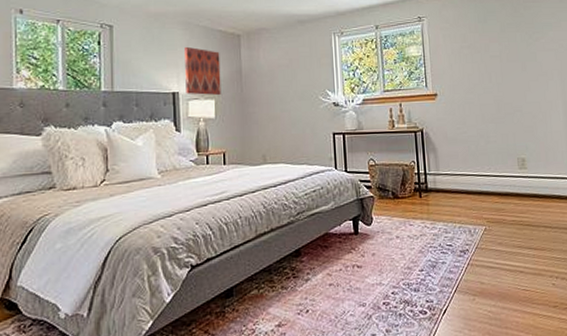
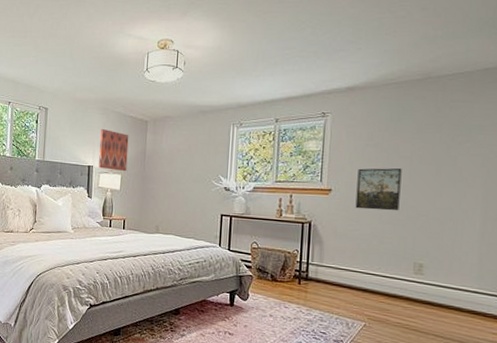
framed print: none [458,67,498,111] -> present [355,167,402,211]

